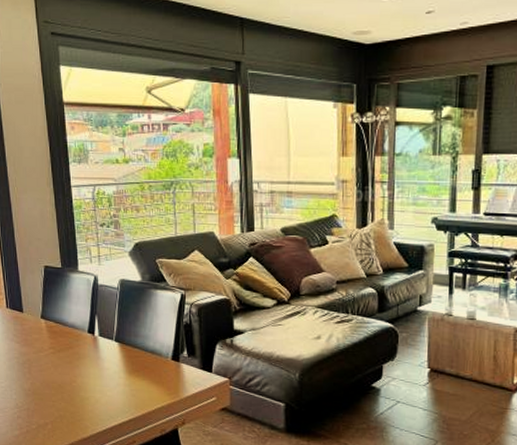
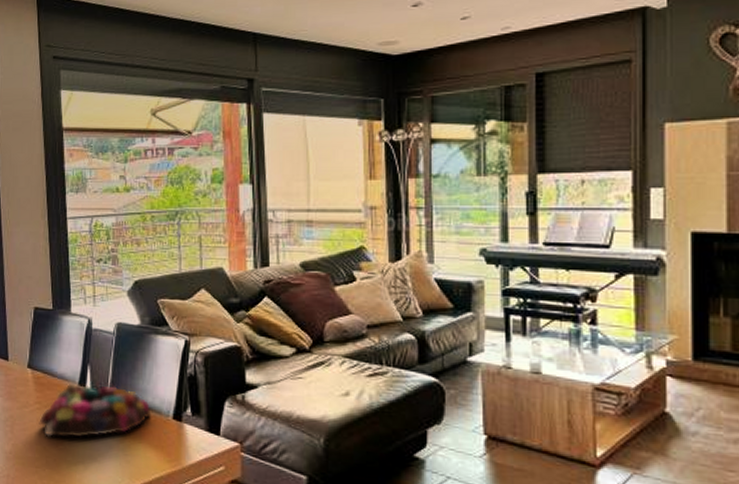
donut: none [53,332,153,377] -> present [39,384,152,438]

